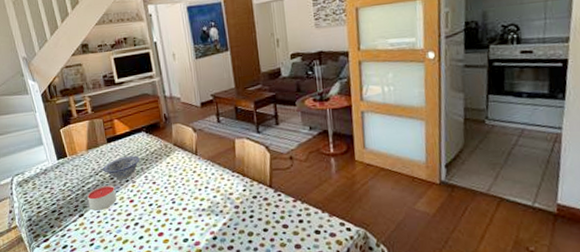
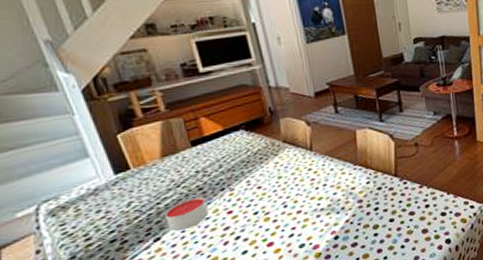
bowl: present [102,155,140,180] -> none [186,158,239,190]

